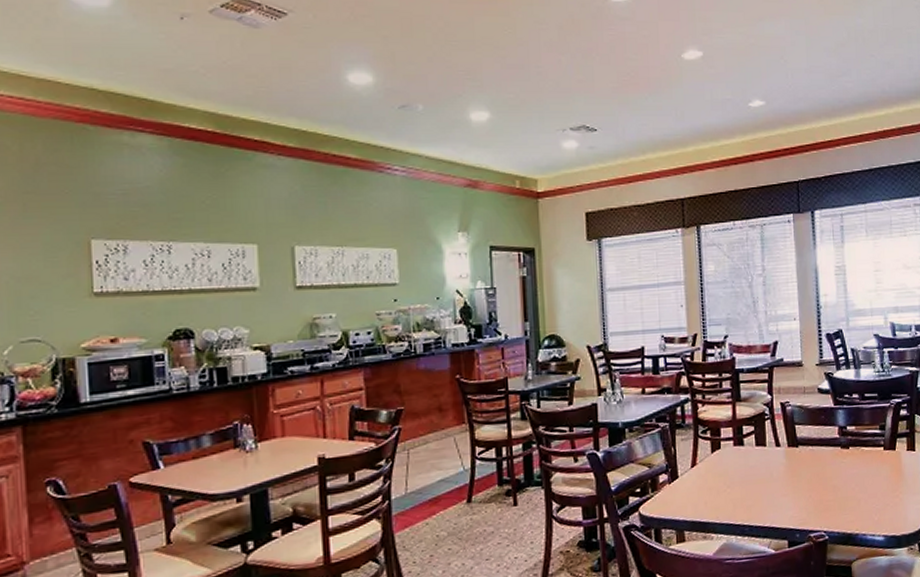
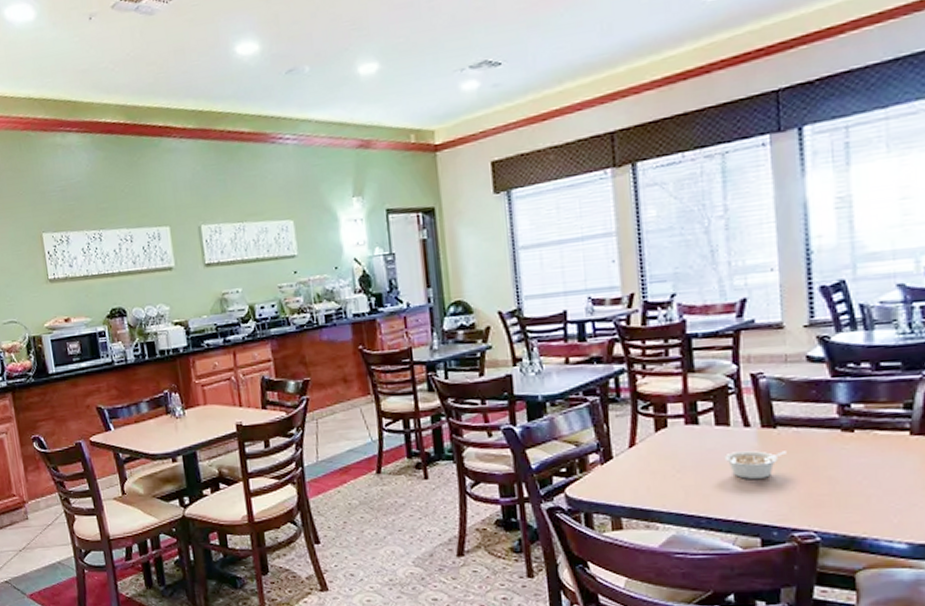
legume: none [762,466,805,491] -> present [724,451,786,480]

